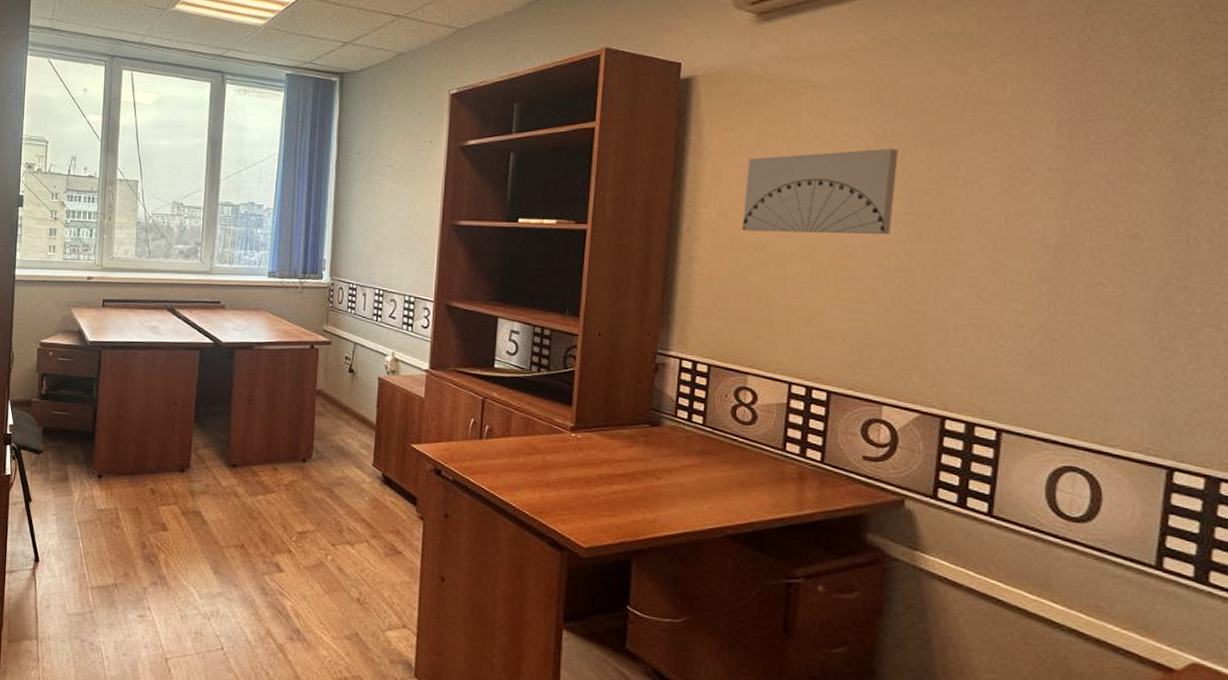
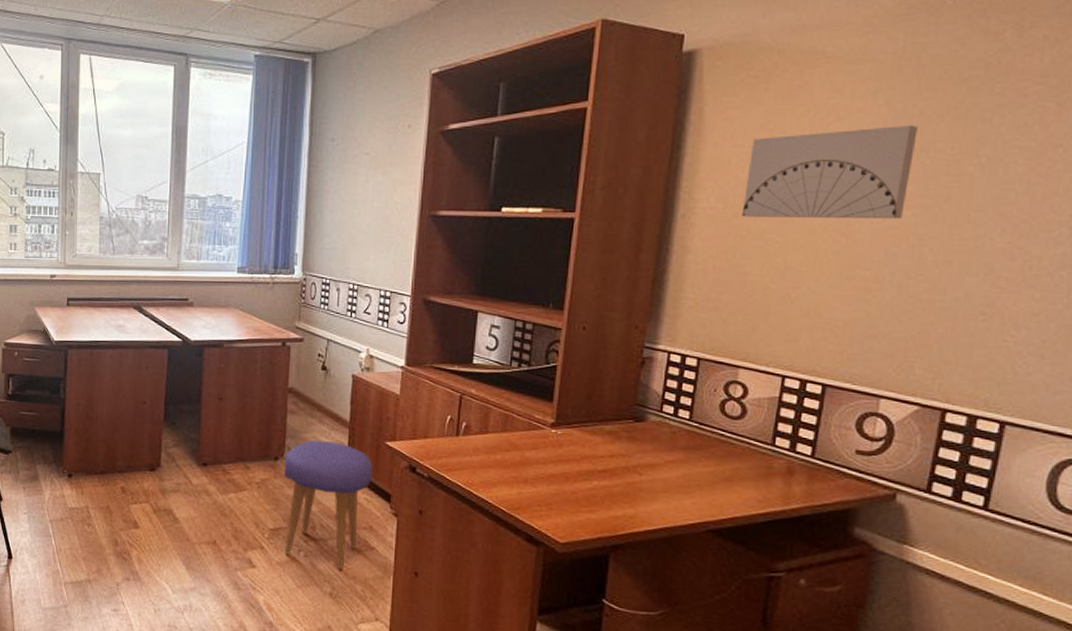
stool: none [311,442,399,575] -> present [283,440,373,571]

